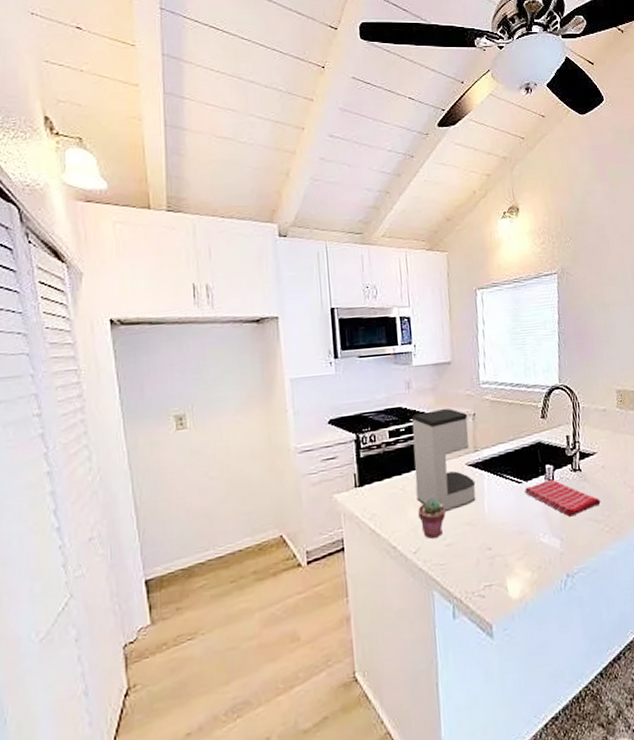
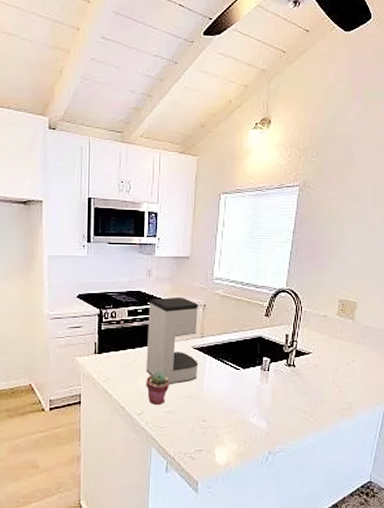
dish towel: present [525,479,601,517] -> none [241,370,309,404]

